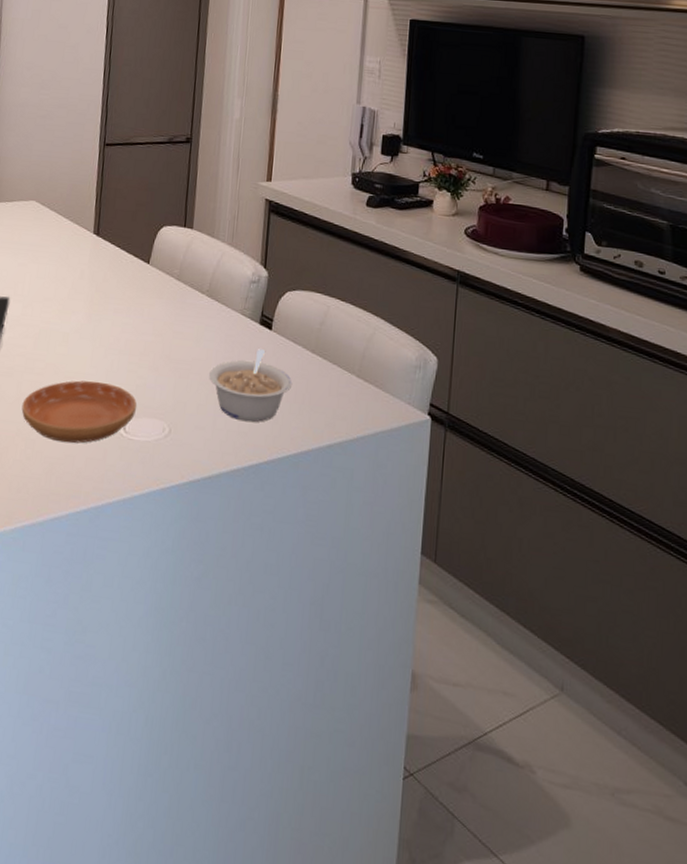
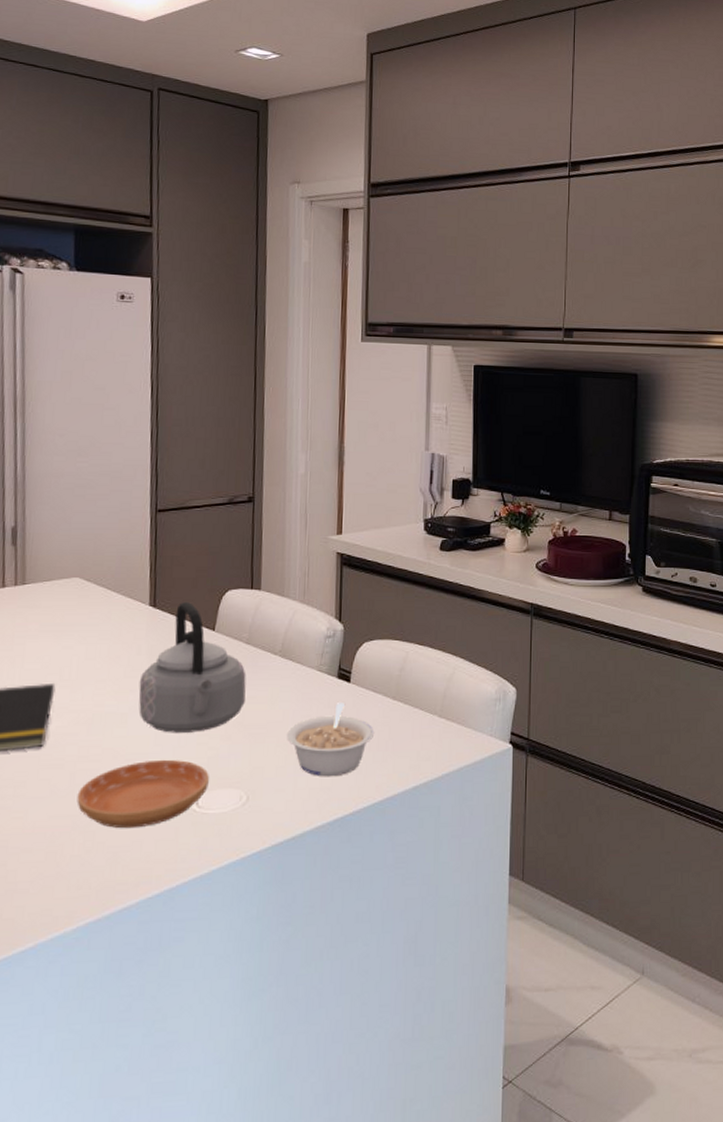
teapot: none [78,232,175,360] -> present [138,601,246,733]

